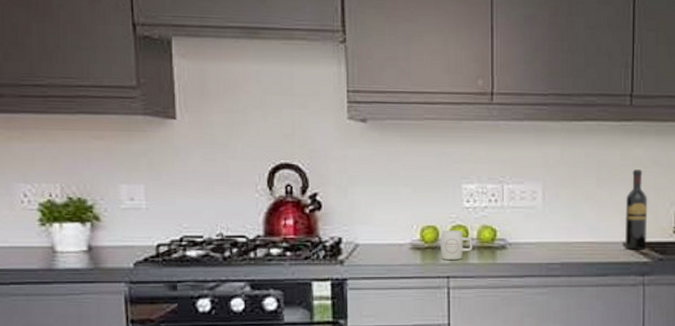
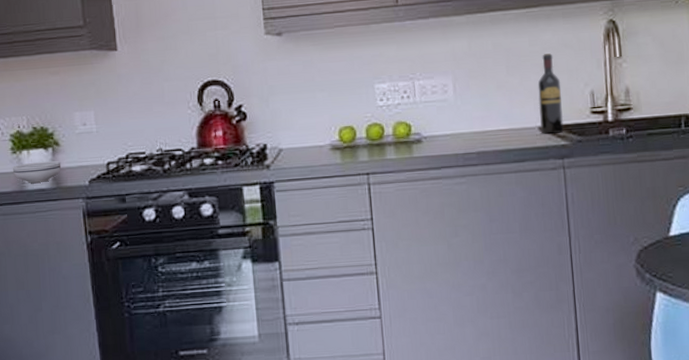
bowl: none [40,237,101,261] -> present [12,160,62,183]
mug: present [440,230,472,260] -> none [357,128,389,157]

